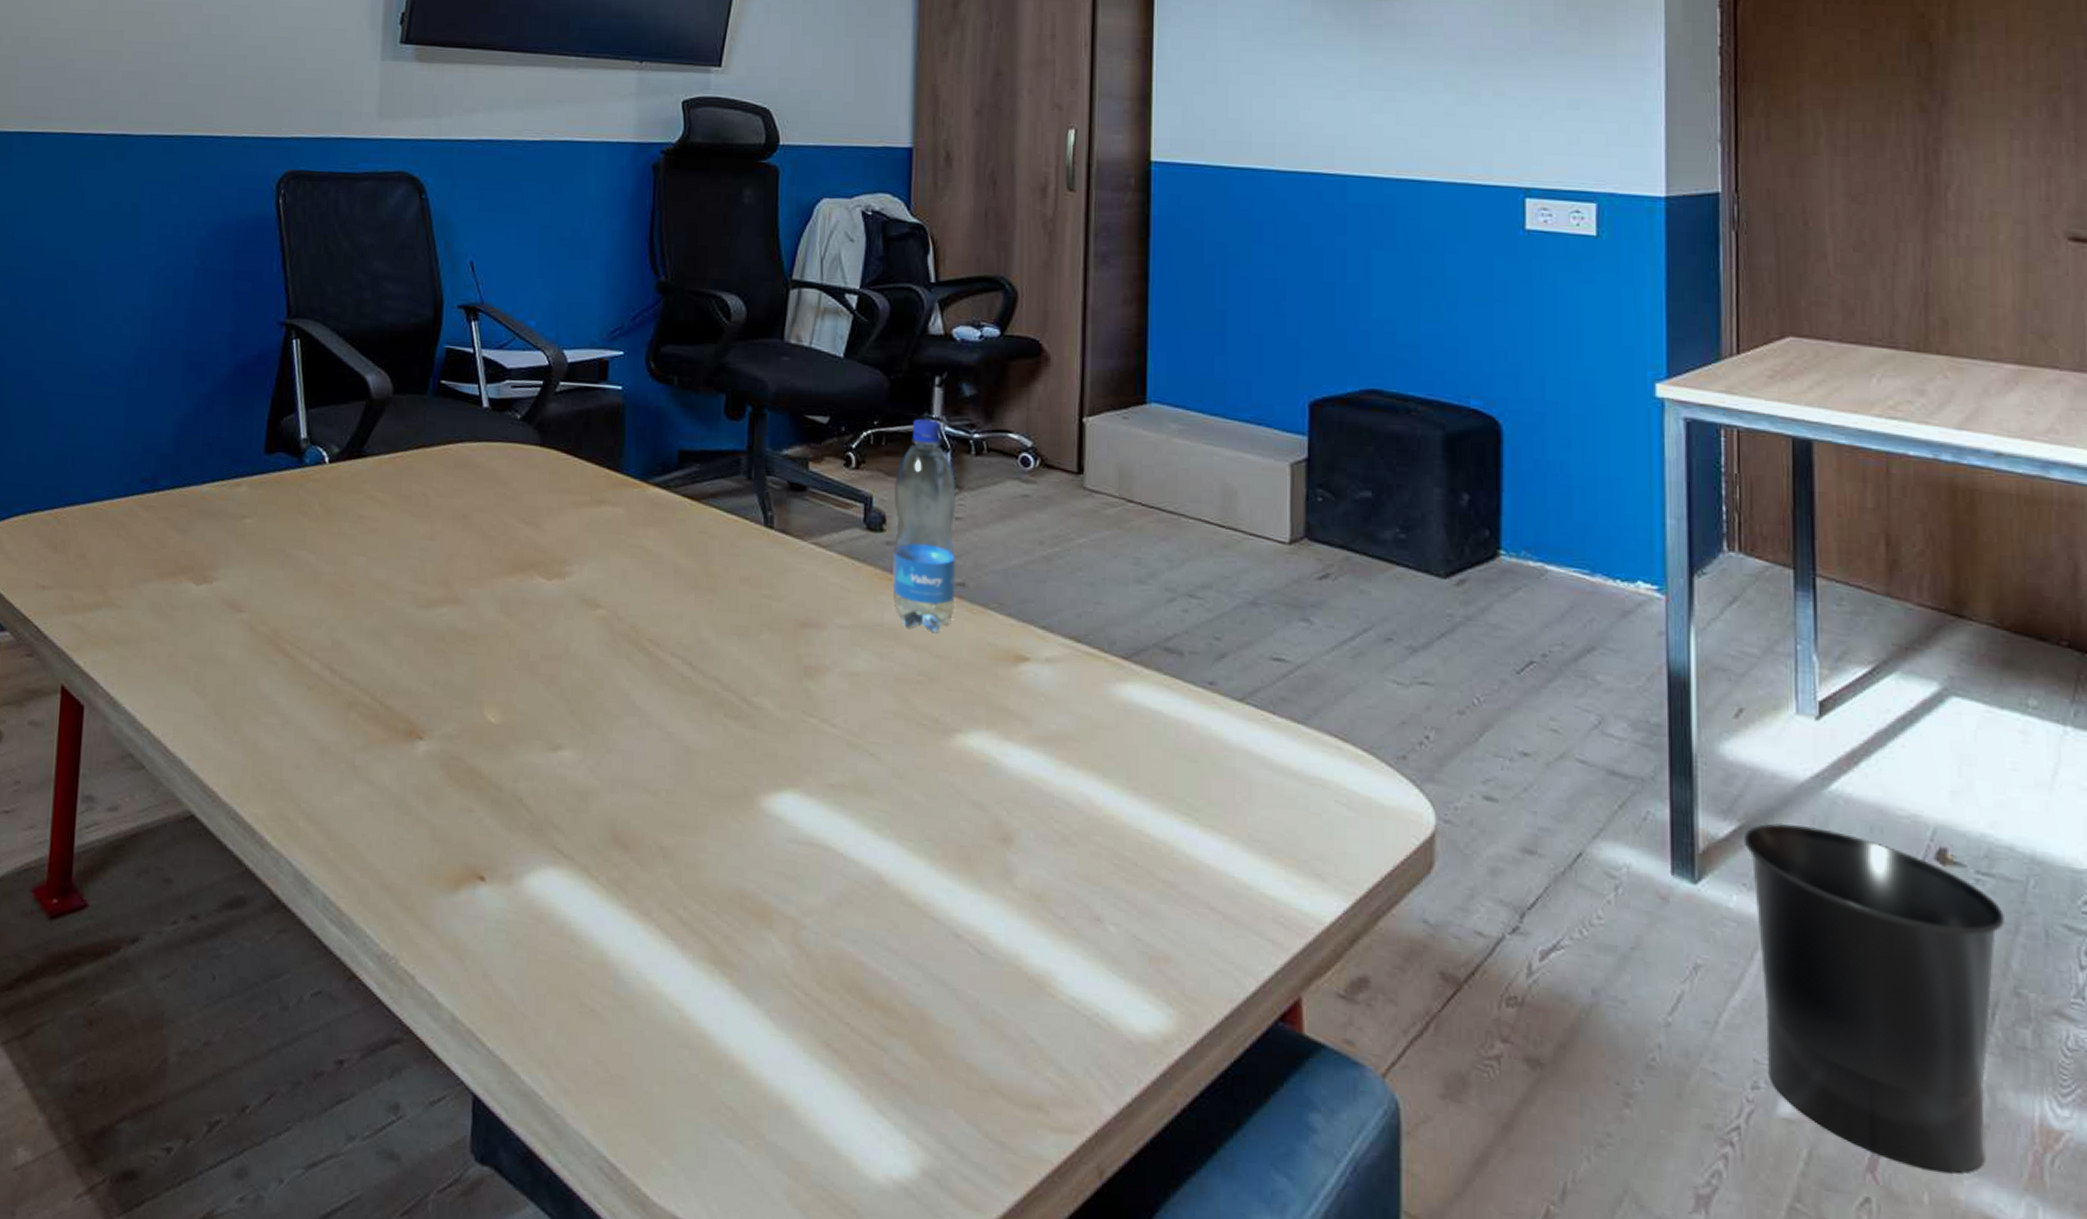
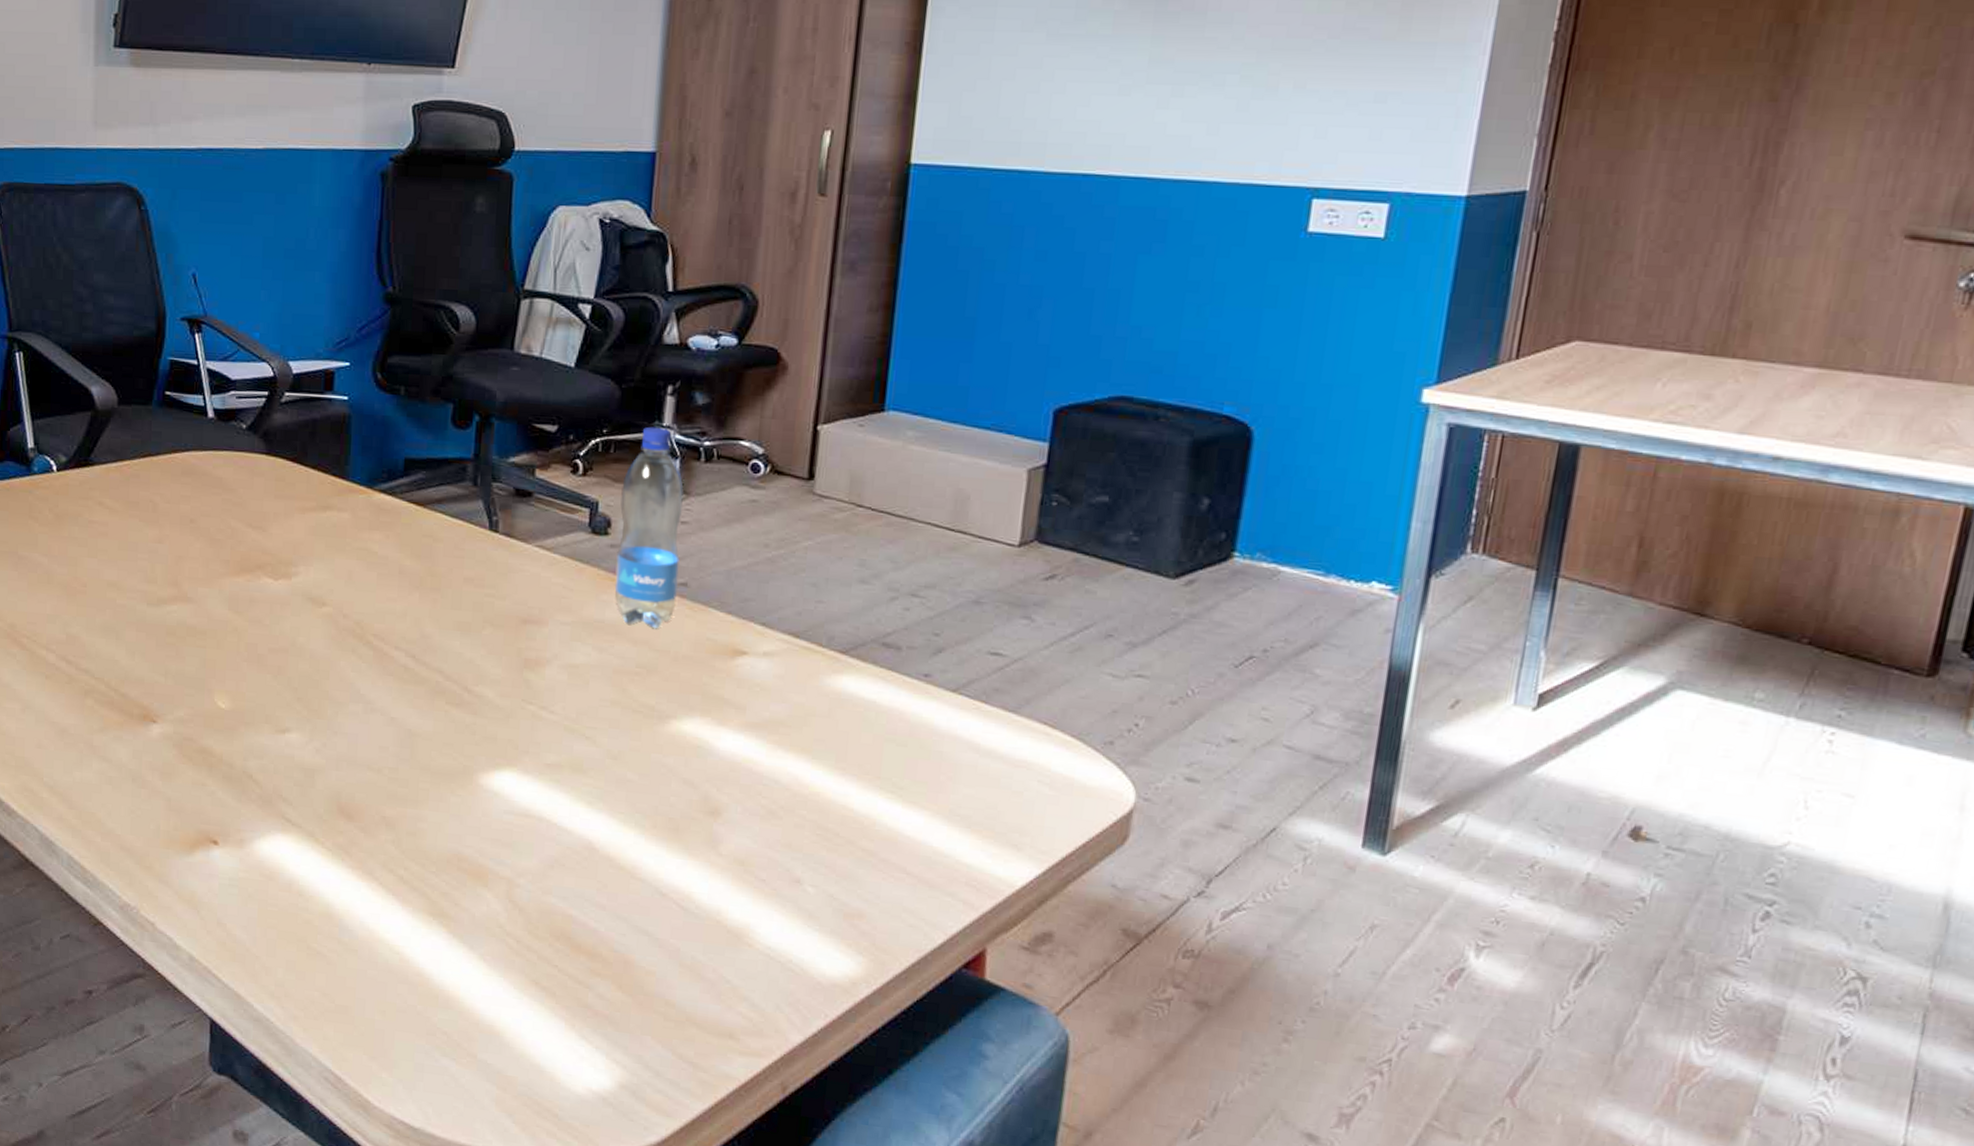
waste bin: present [1743,822,2004,1172] -> none [1426,802,1687,1099]

